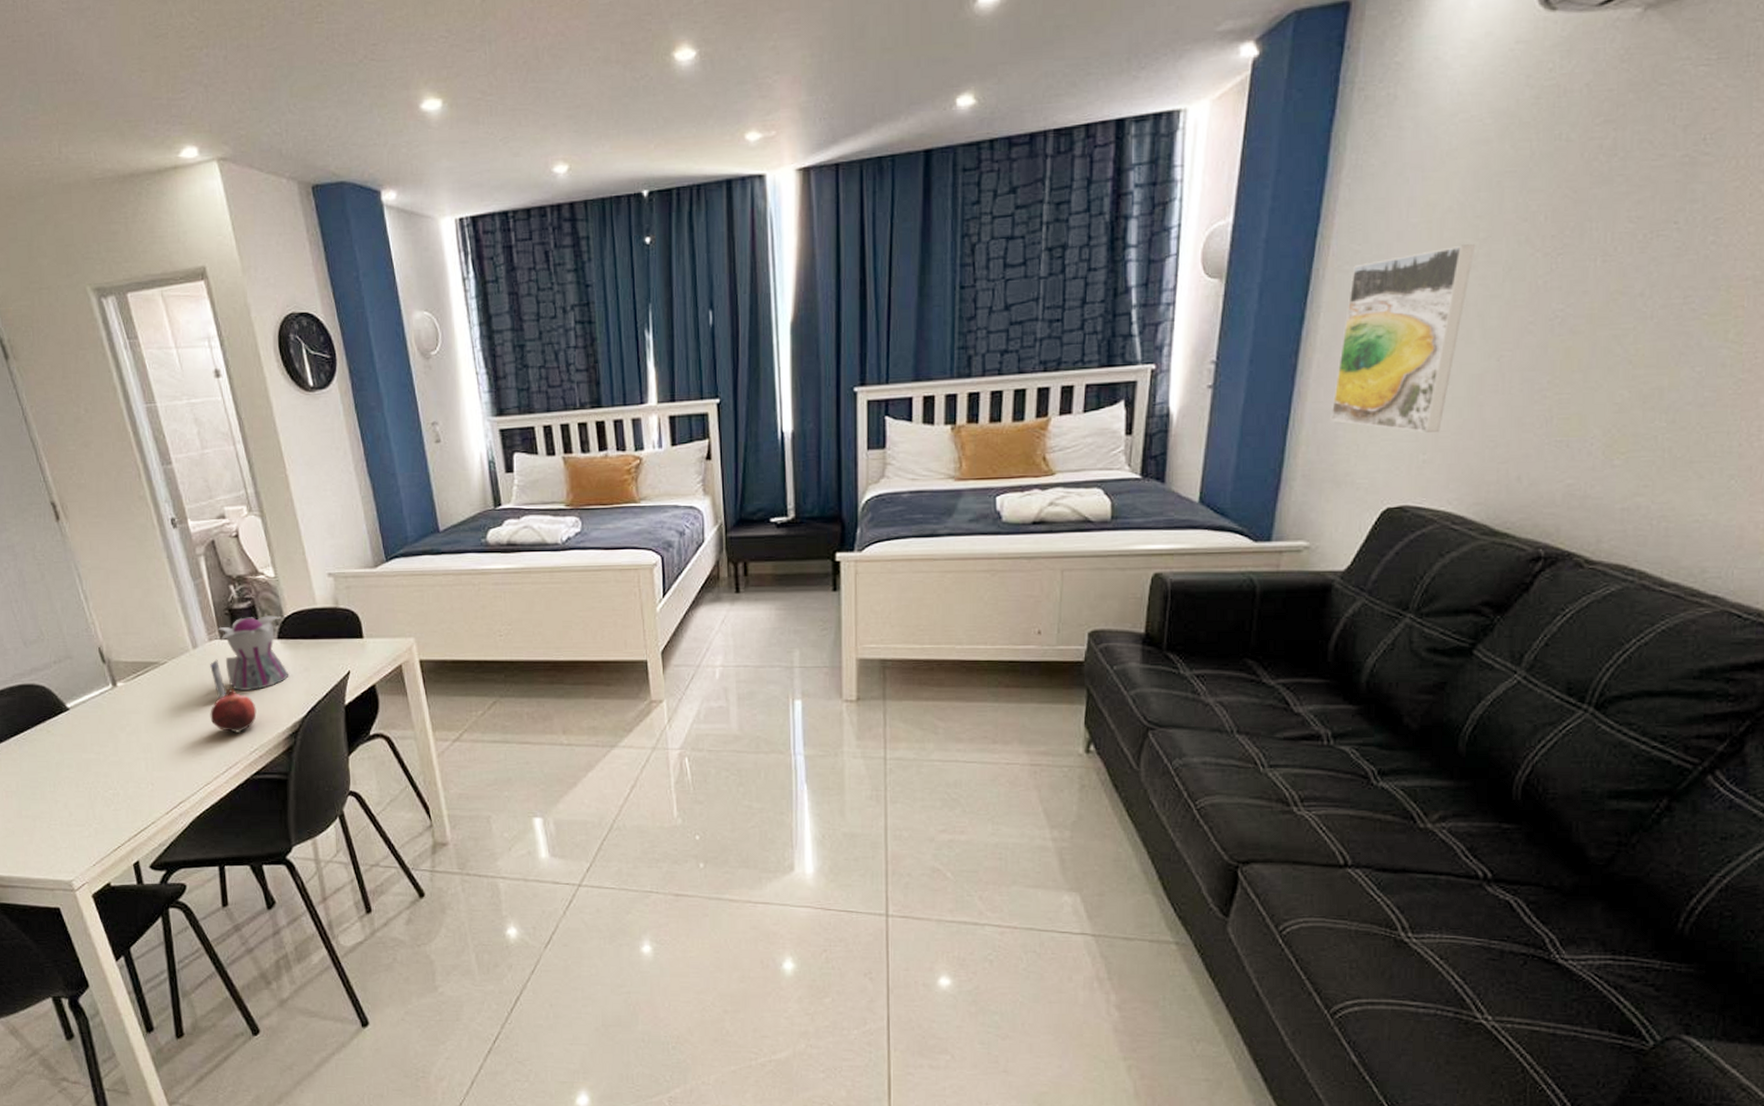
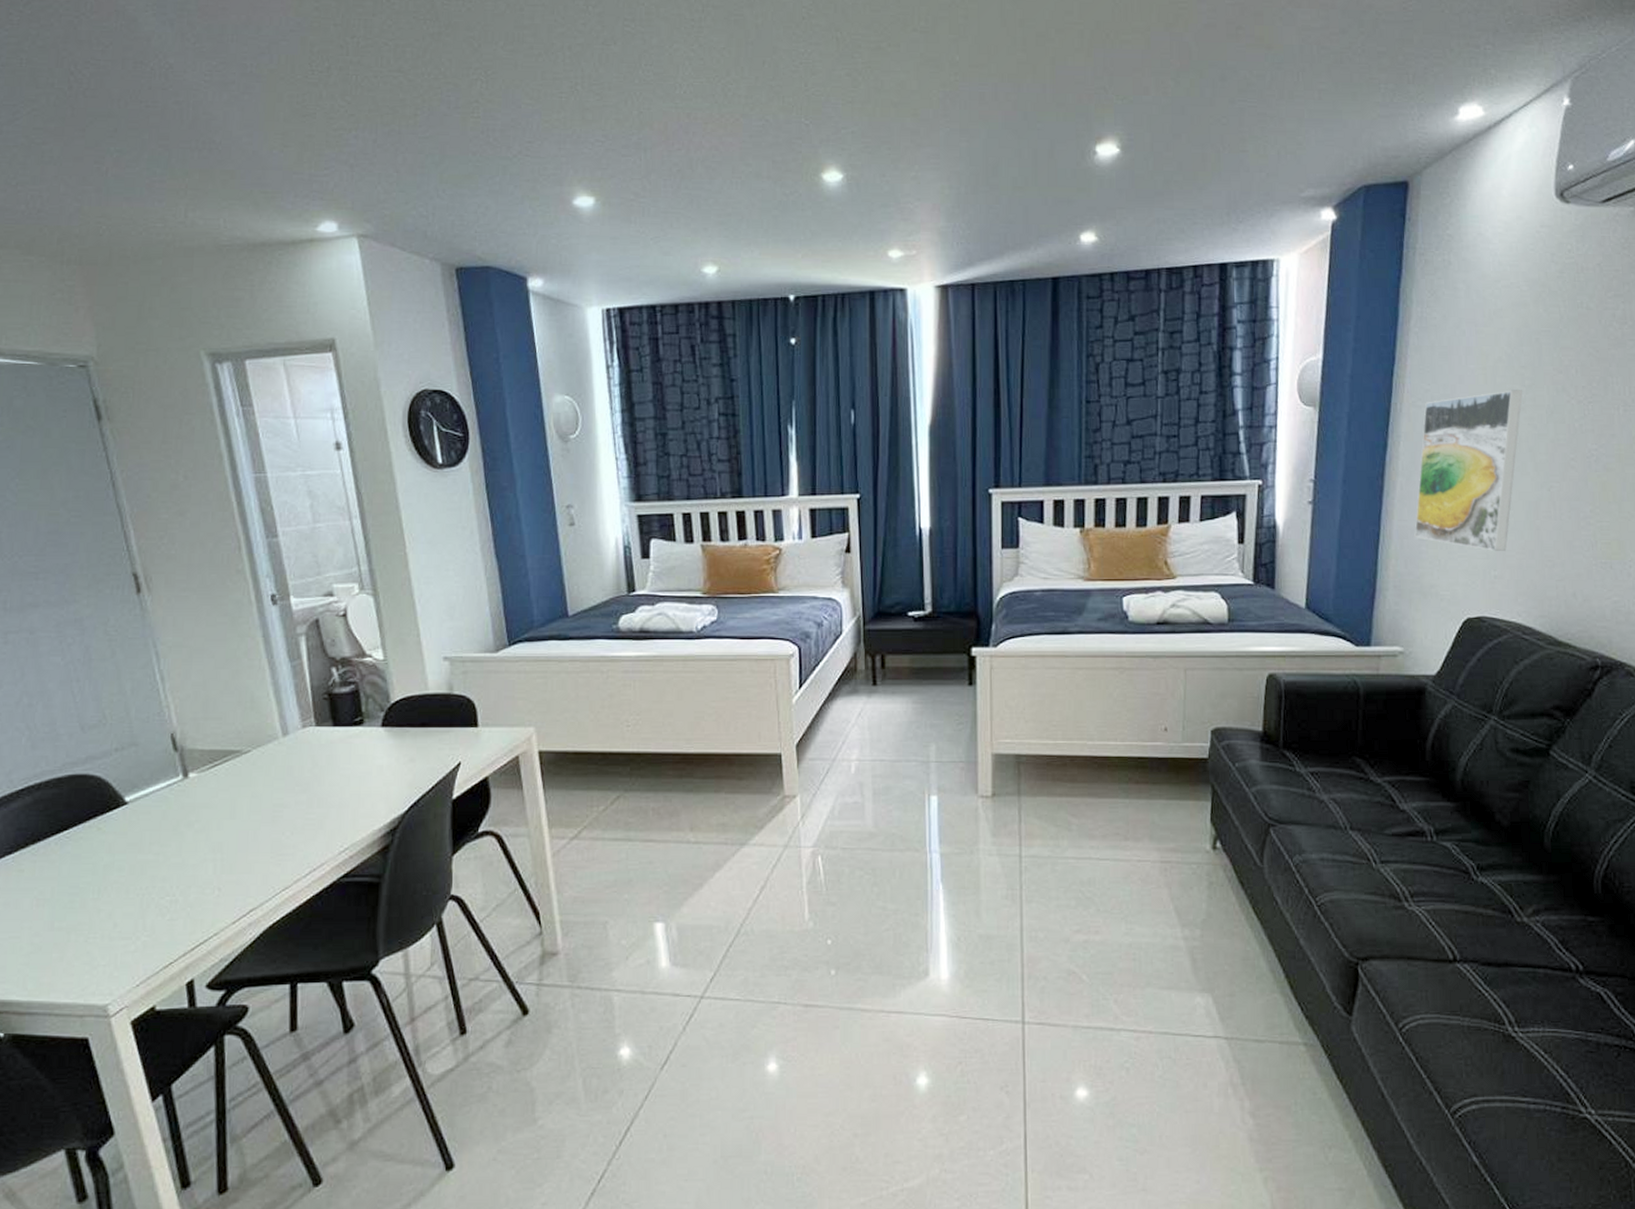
teapot: present [210,615,289,700] -> none [301,701,392,794]
fruit: present [210,687,257,734] -> none [296,779,351,831]

